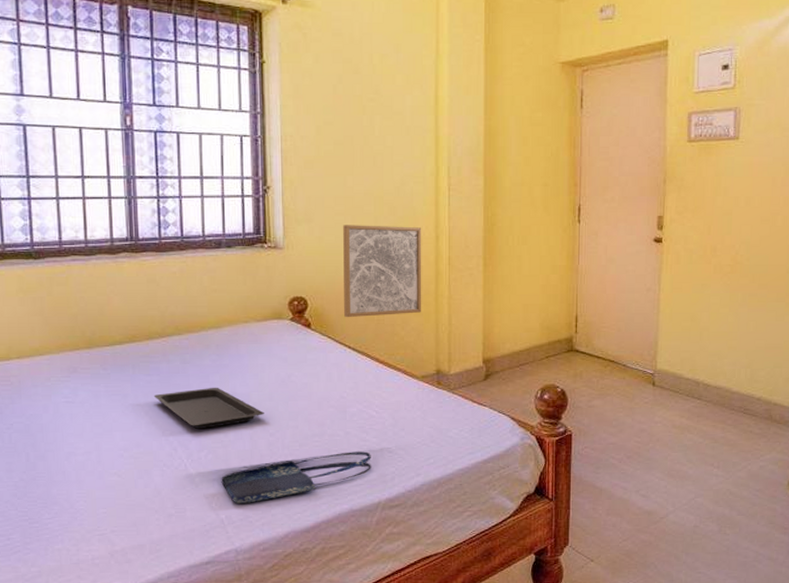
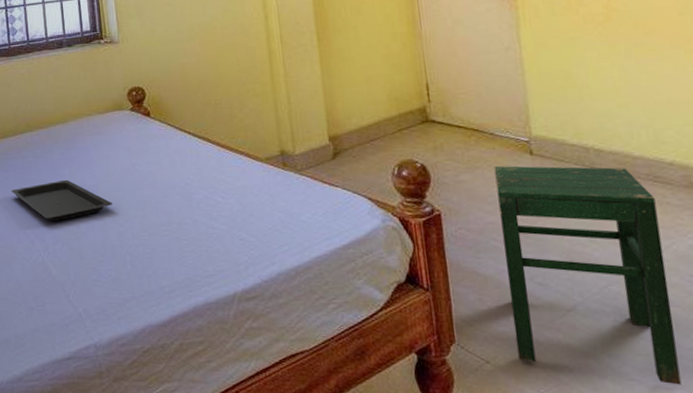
shopping bag: present [221,451,371,503] -> none [76,240,223,296]
wall art: present [343,225,422,318] -> none [173,9,259,104]
stool: none [617,393,742,576] -> present [494,165,682,385]

